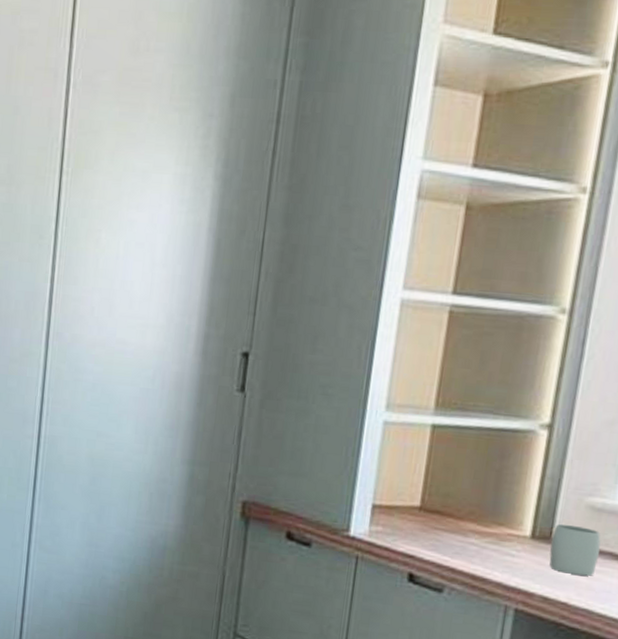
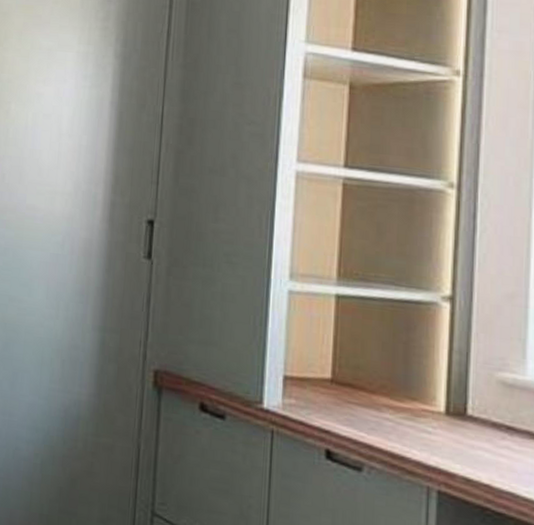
mug: present [549,523,601,576] -> none [465,399,516,456]

